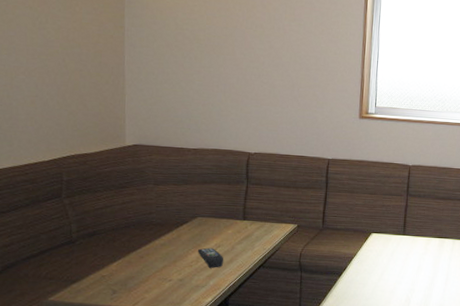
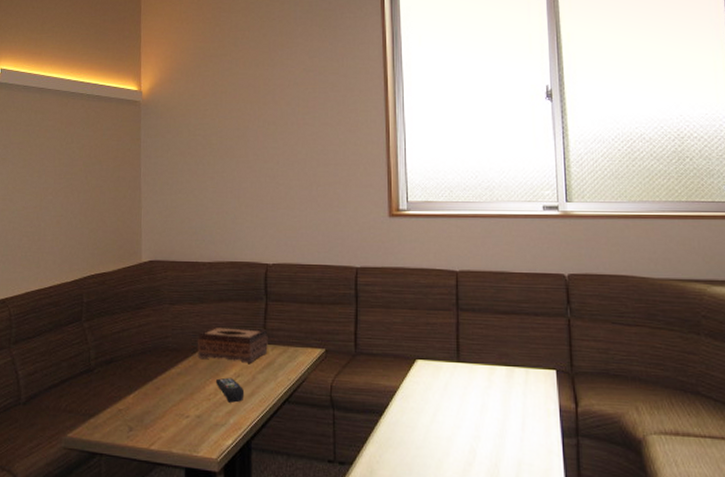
tissue box: none [180,203,247,236] -> present [197,325,268,363]

